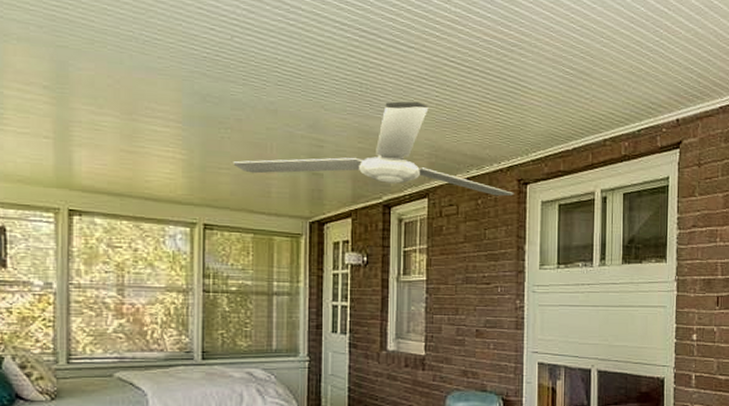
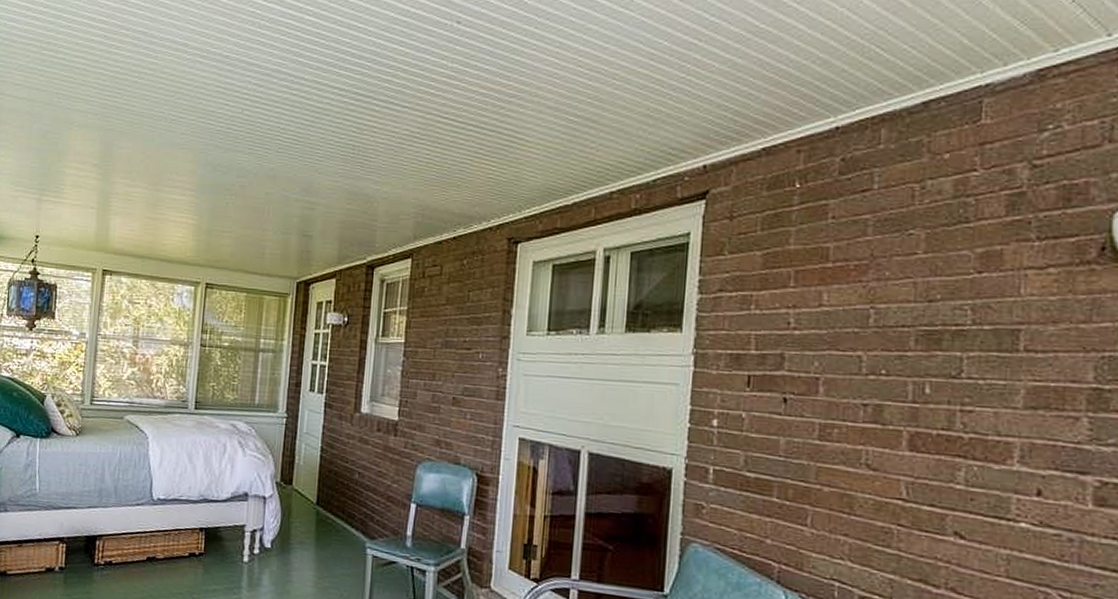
ceiling fan: present [233,101,514,197] -> none [234,161,503,257]

